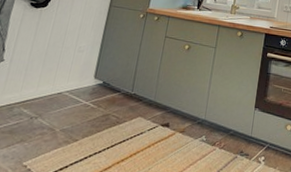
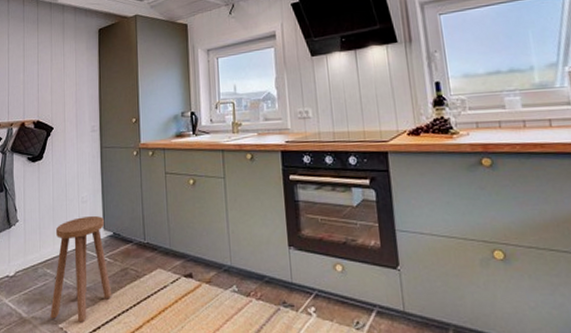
stool: none [15,64,97,162] -> present [50,215,112,323]

